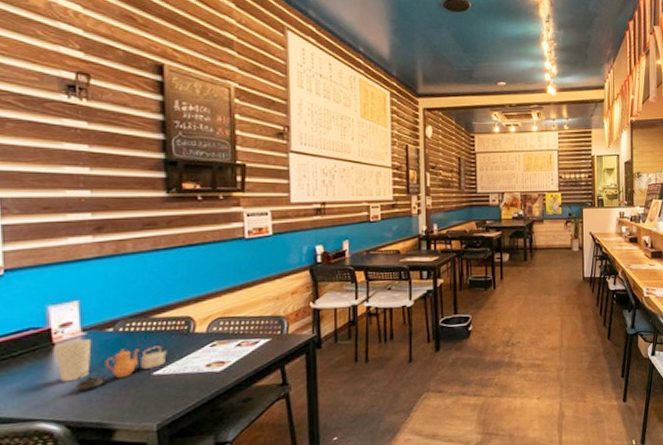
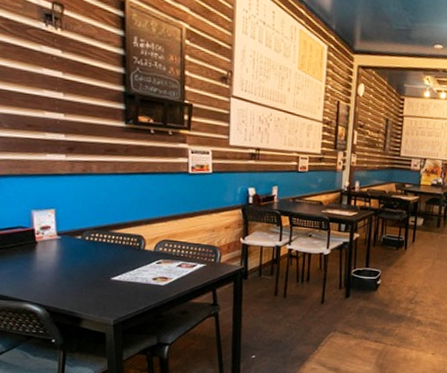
cup: present [54,339,92,382] -> none [37,241,65,275]
teapot: present [75,345,167,390] -> none [52,254,122,284]

